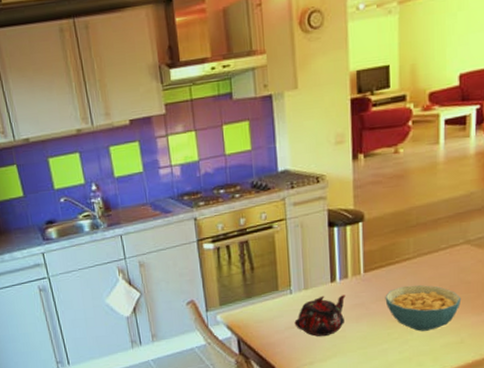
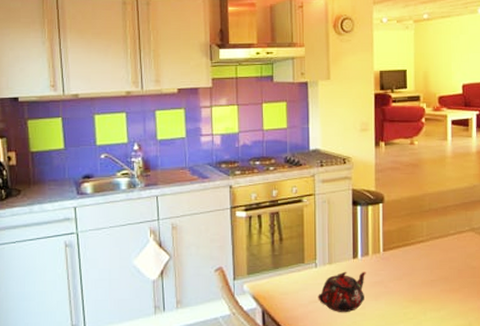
cereal bowl: present [385,285,462,331] -> none [401,266,469,313]

